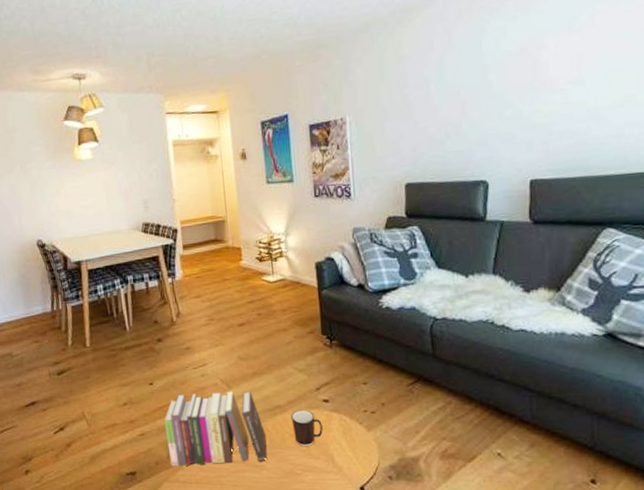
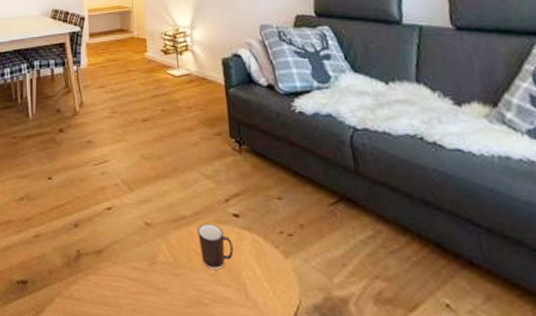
books: present [164,391,268,466] -> none [60,193,171,284]

